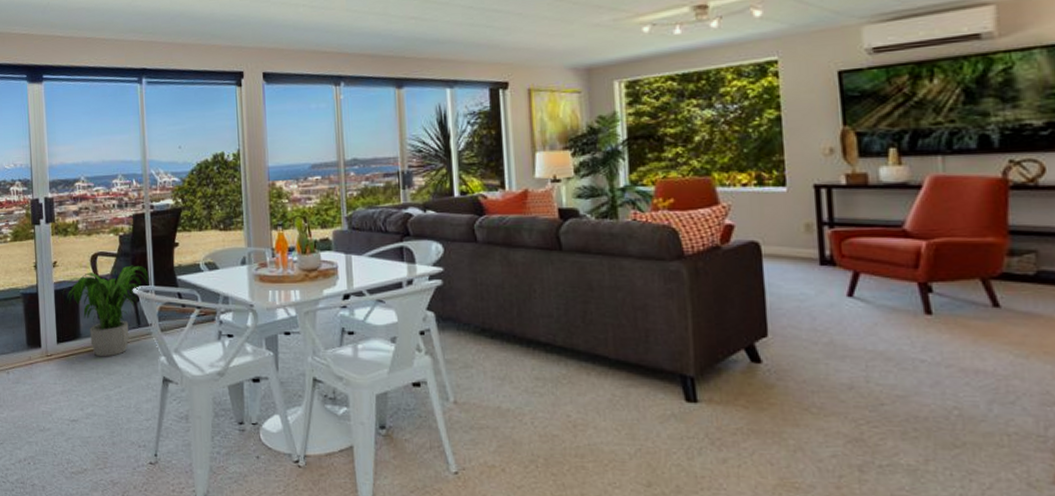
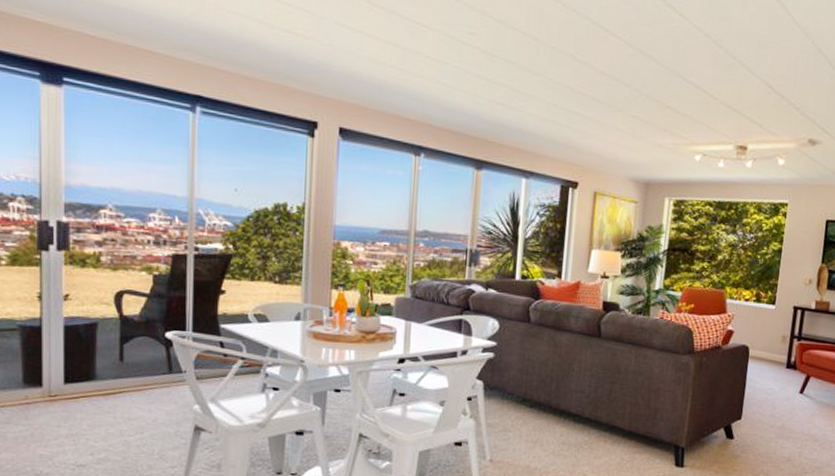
potted plant: present [62,265,150,357] -> none [74,308,188,402]

